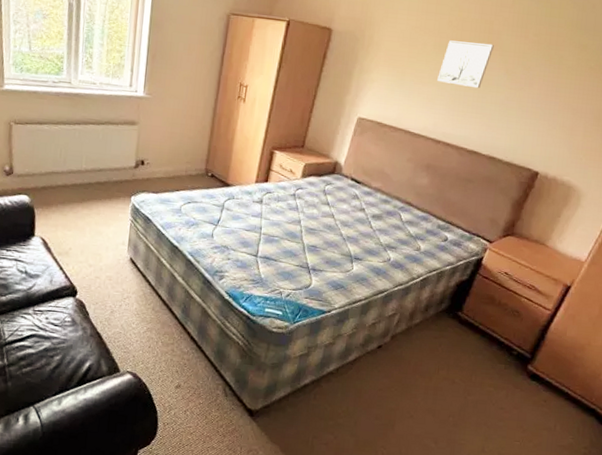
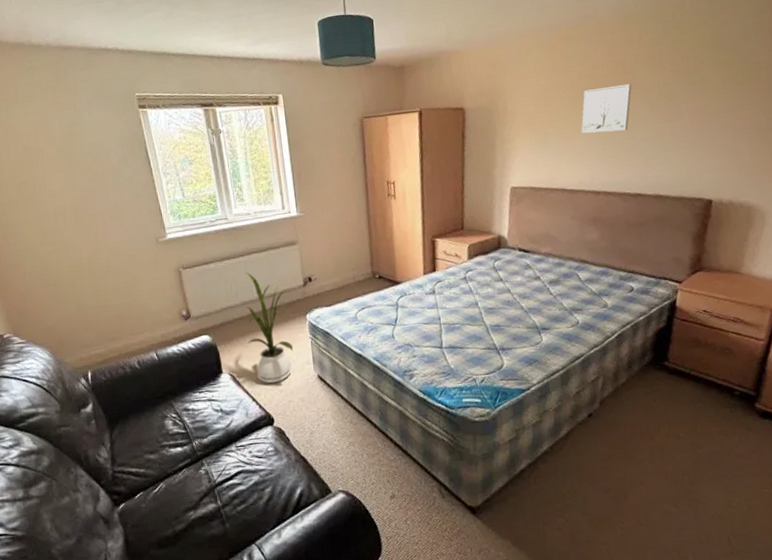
house plant: none [66,141,122,257] -> present [246,272,293,384]

